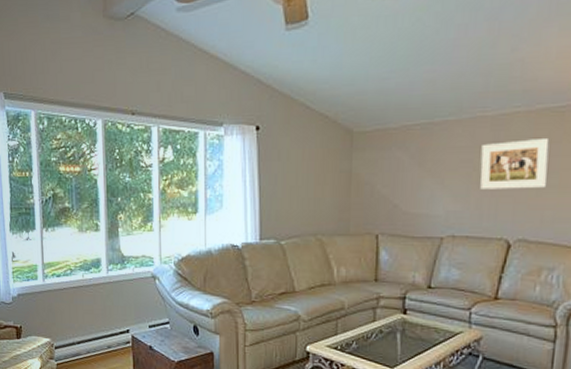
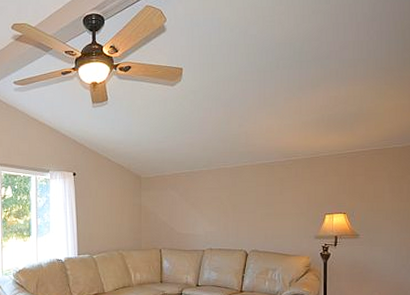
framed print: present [480,139,550,189] -> none [225,183,267,217]

